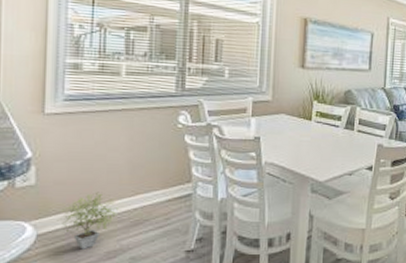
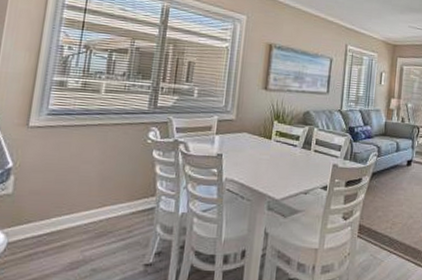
potted plant: present [57,192,121,249] -> none [27,202,88,259]

